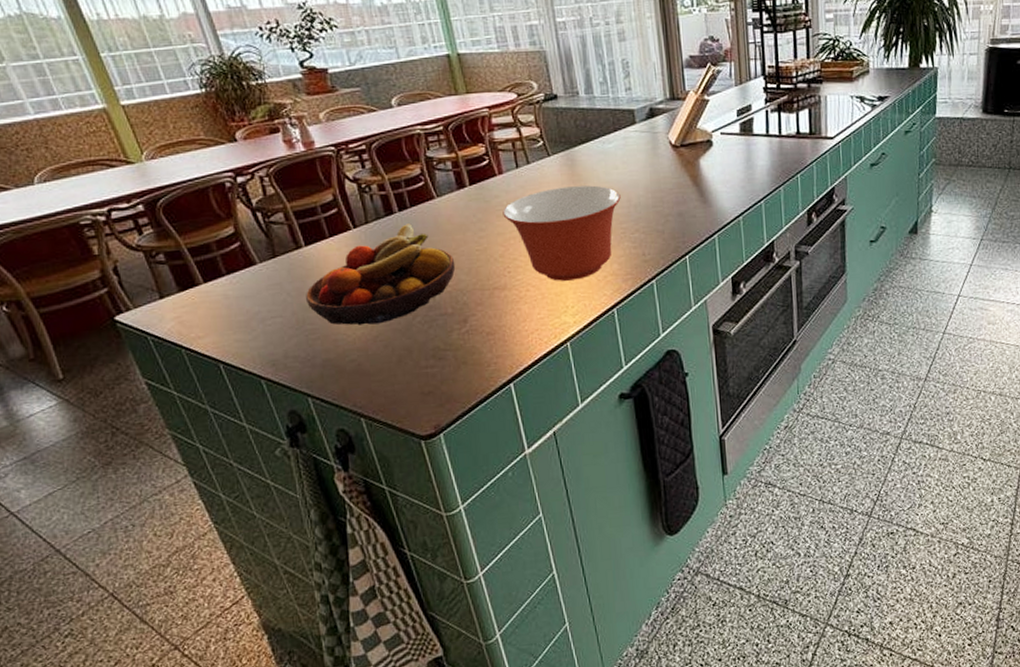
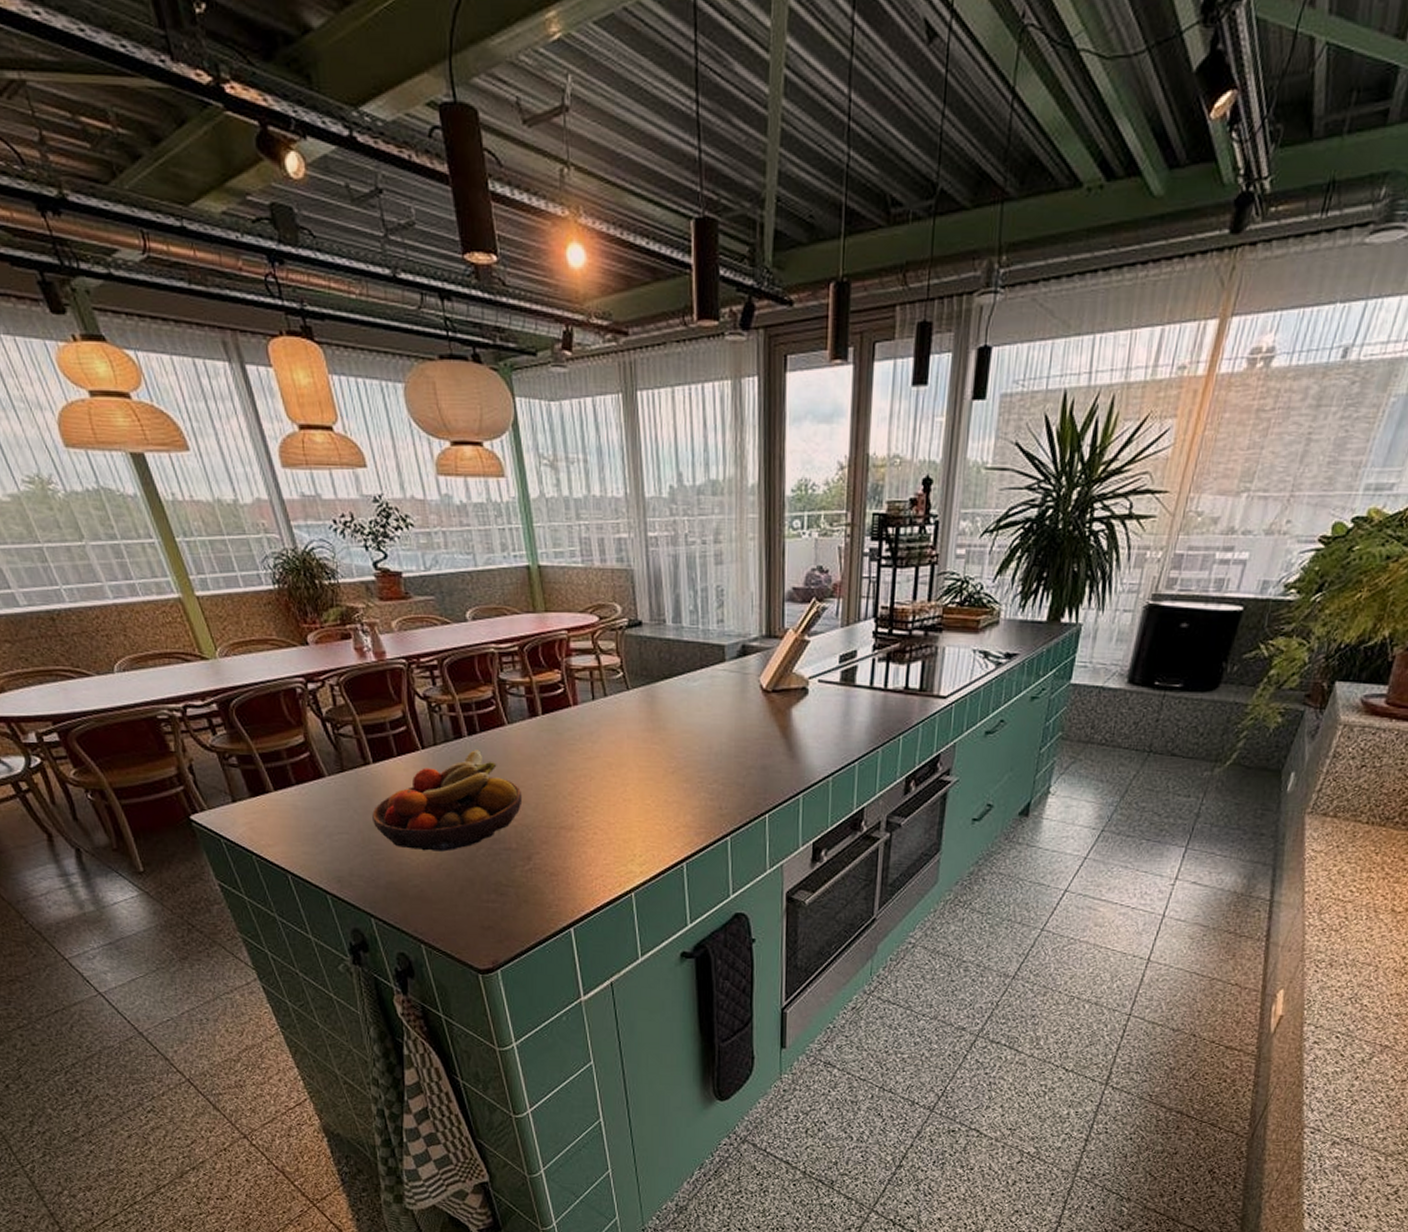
mixing bowl: present [502,185,621,281] -> none [575,725,701,828]

